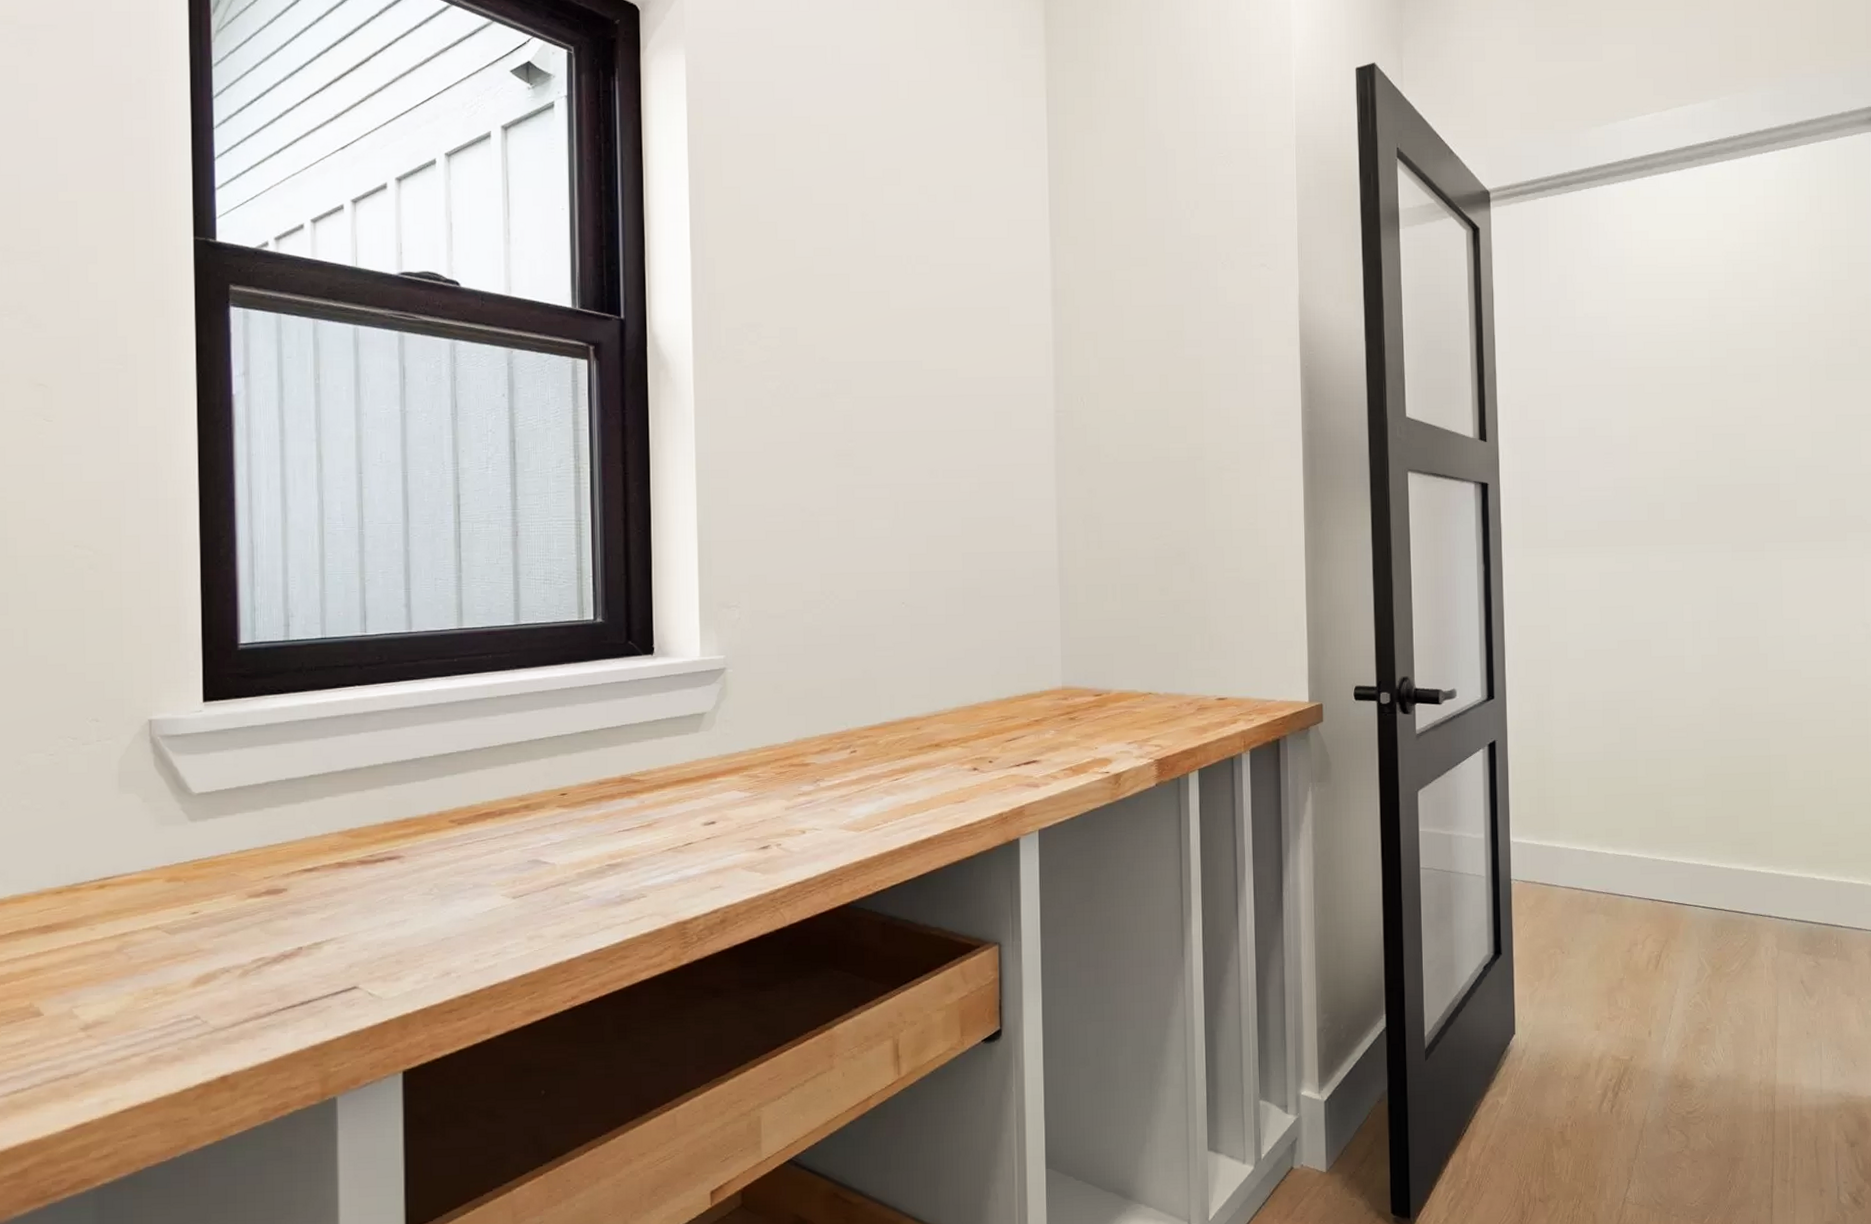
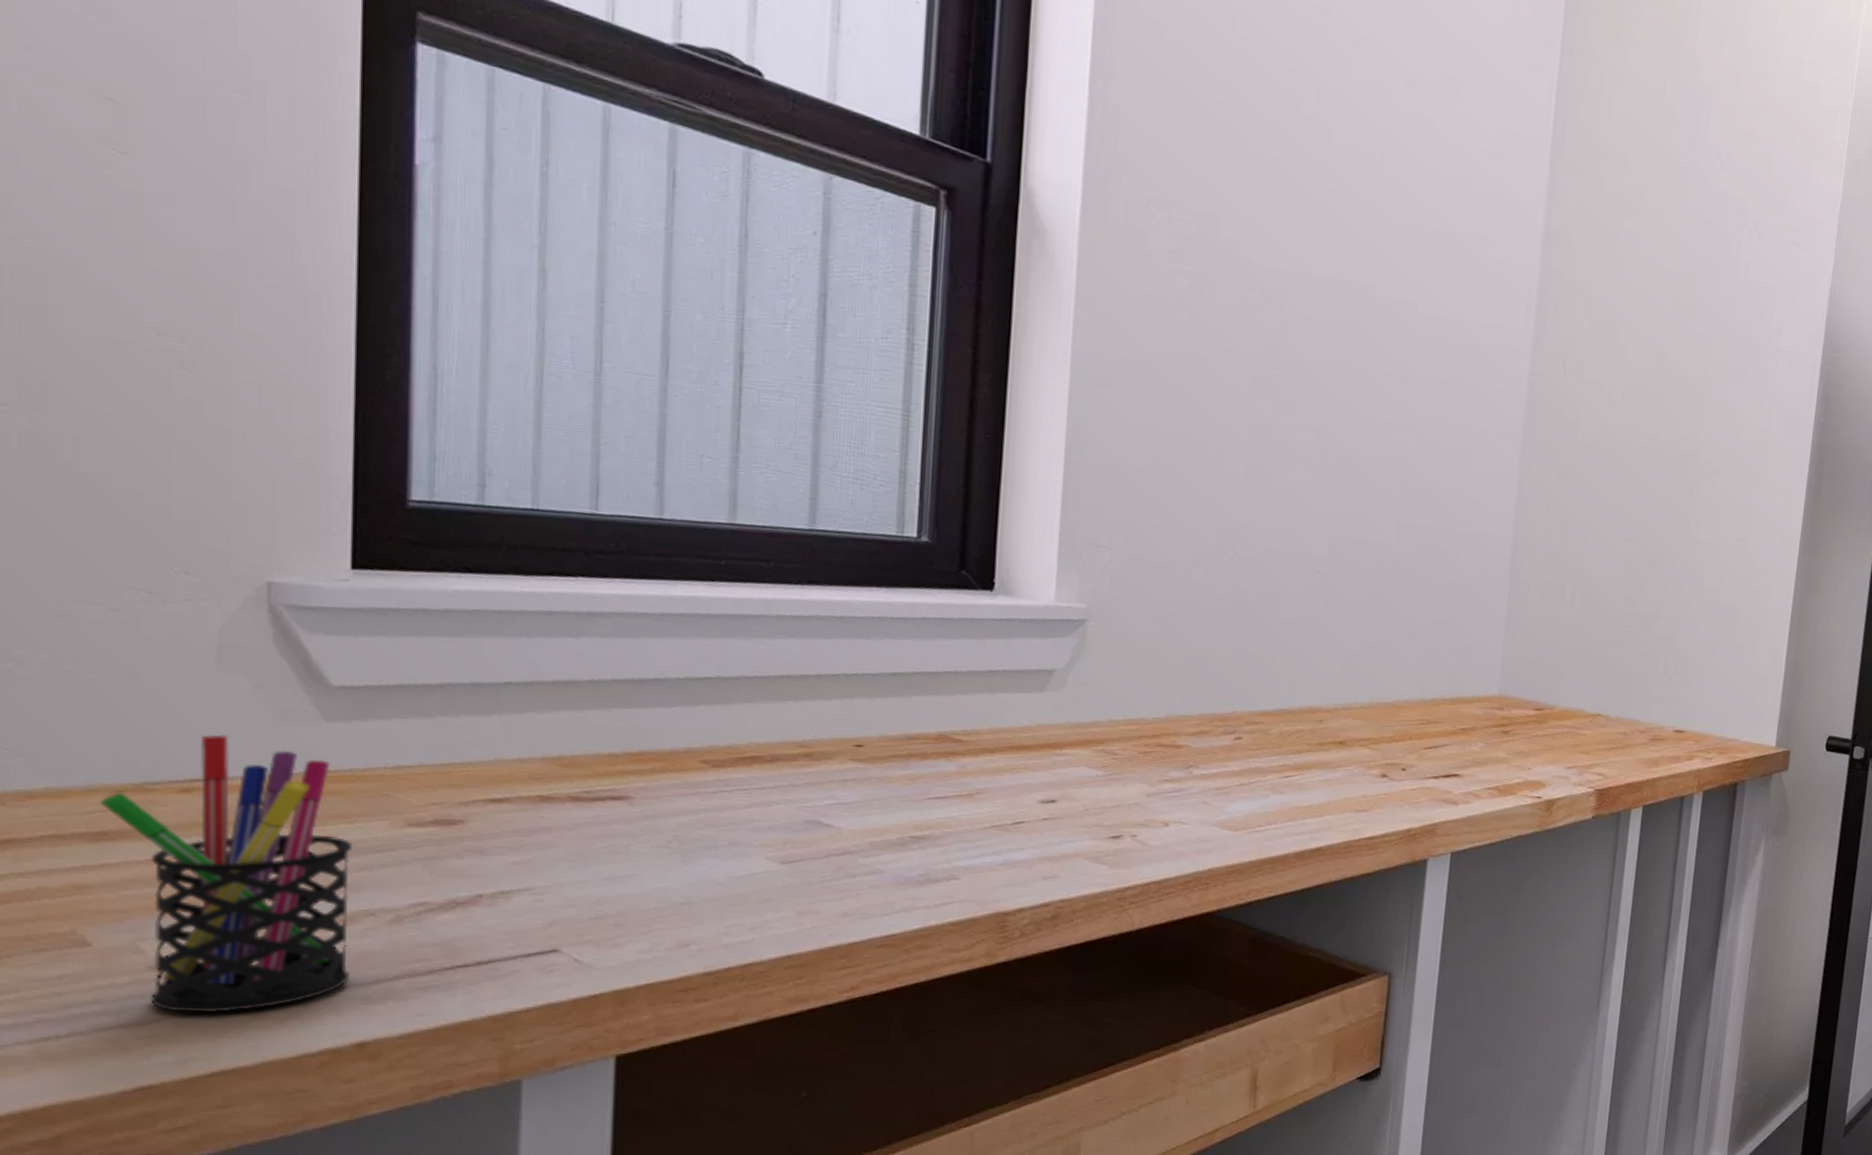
pen holder: none [46,841,215,1063] -> present [99,734,352,1013]

